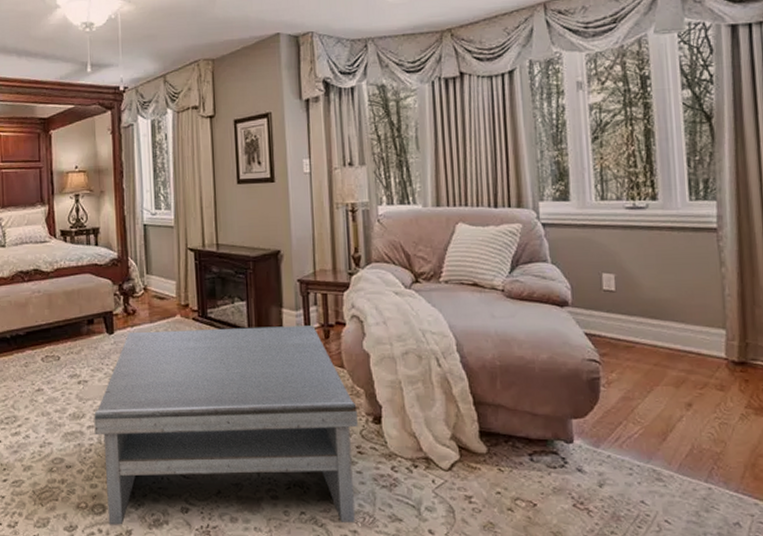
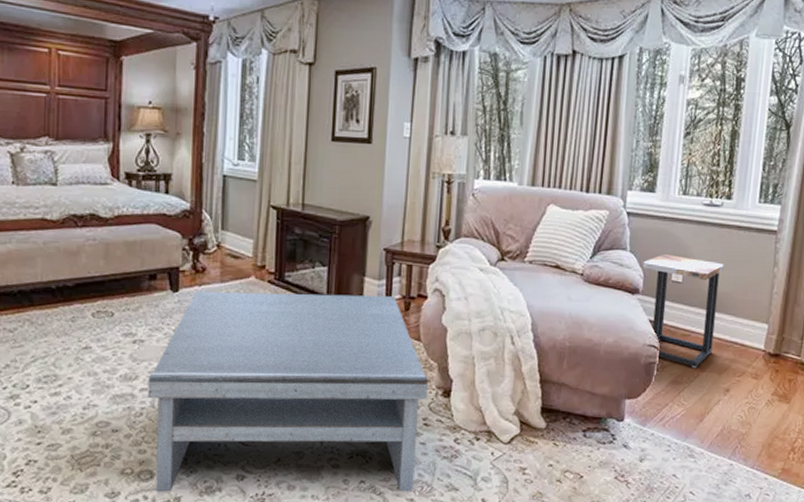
side table: none [568,263,663,382] -> present [643,254,724,369]

